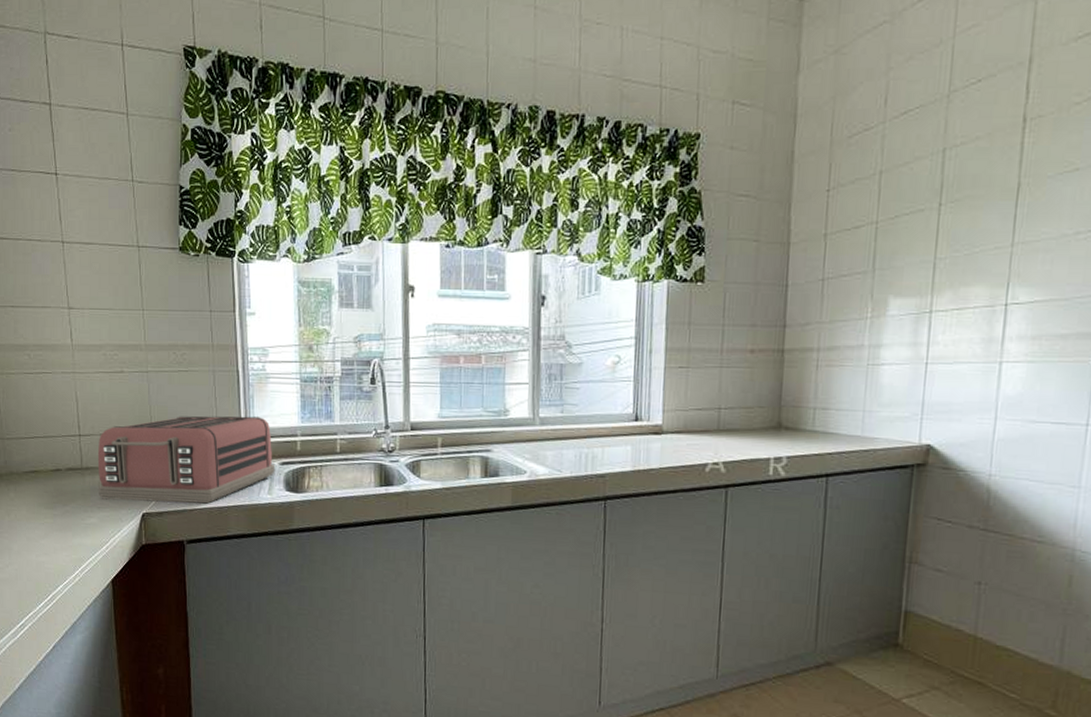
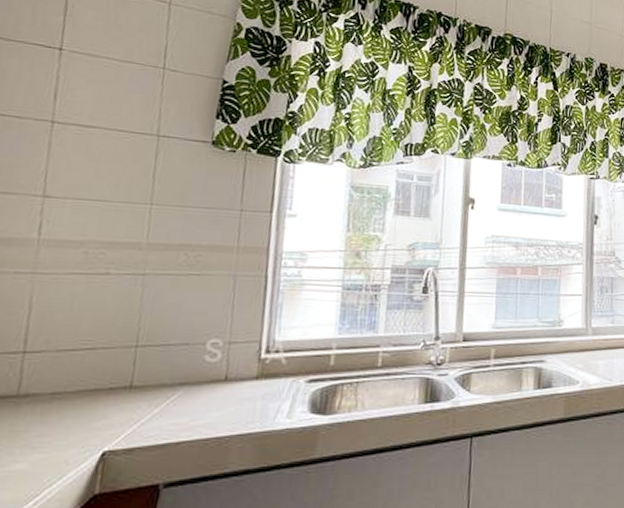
toaster: present [97,416,276,504] -> none [37,326,301,436]

